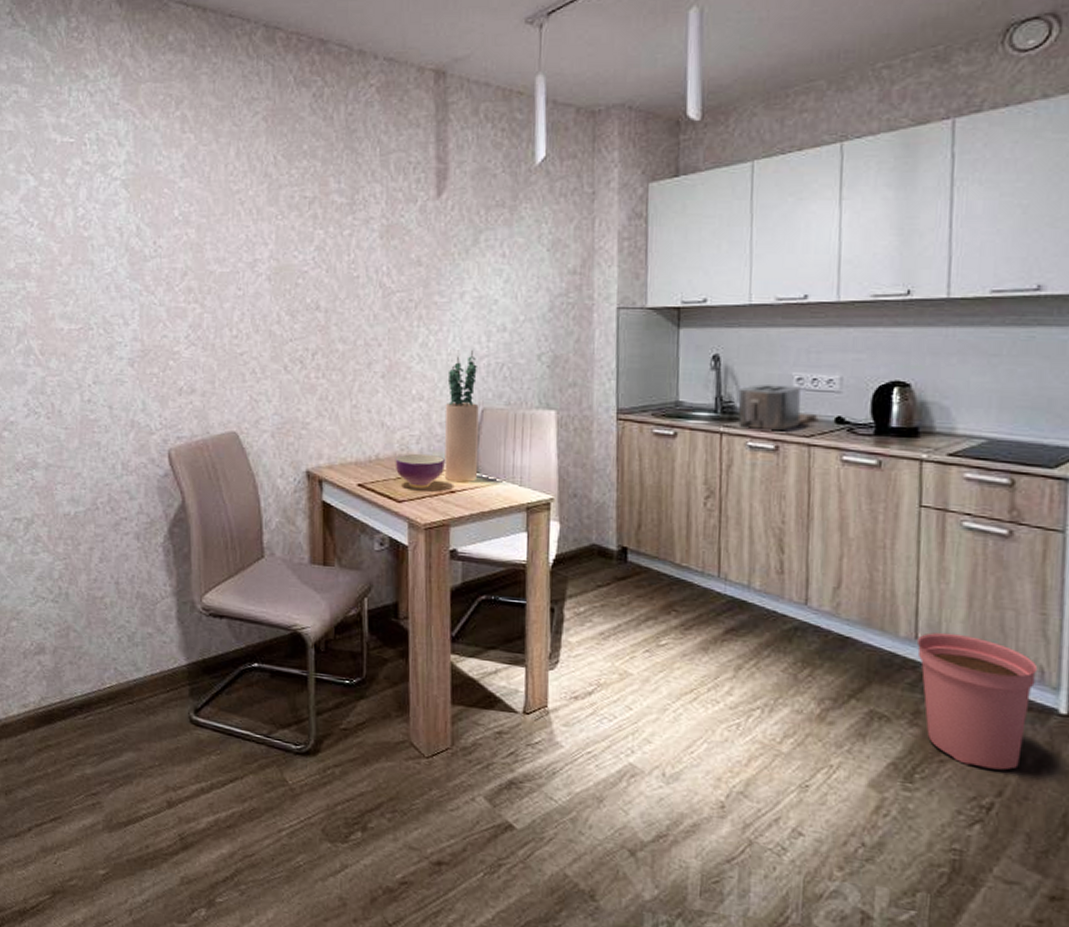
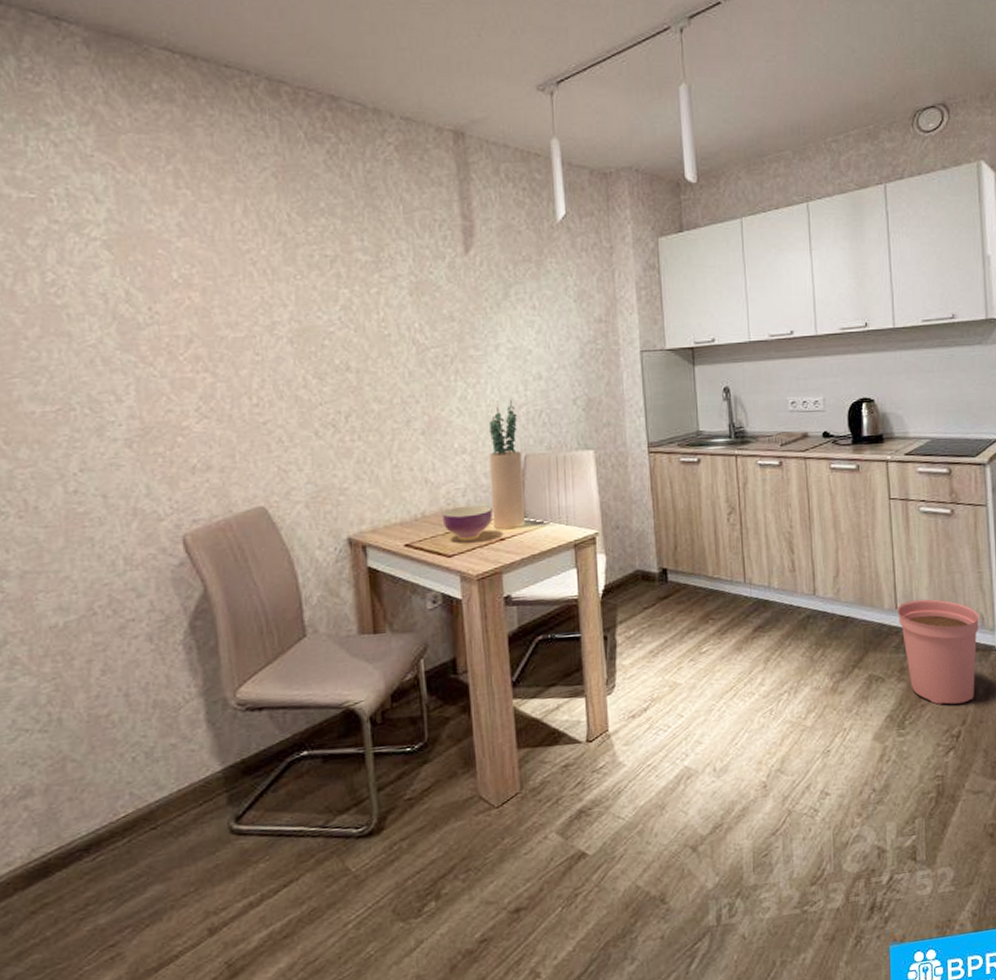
toaster: present [738,384,801,433] -> none [747,409,797,450]

